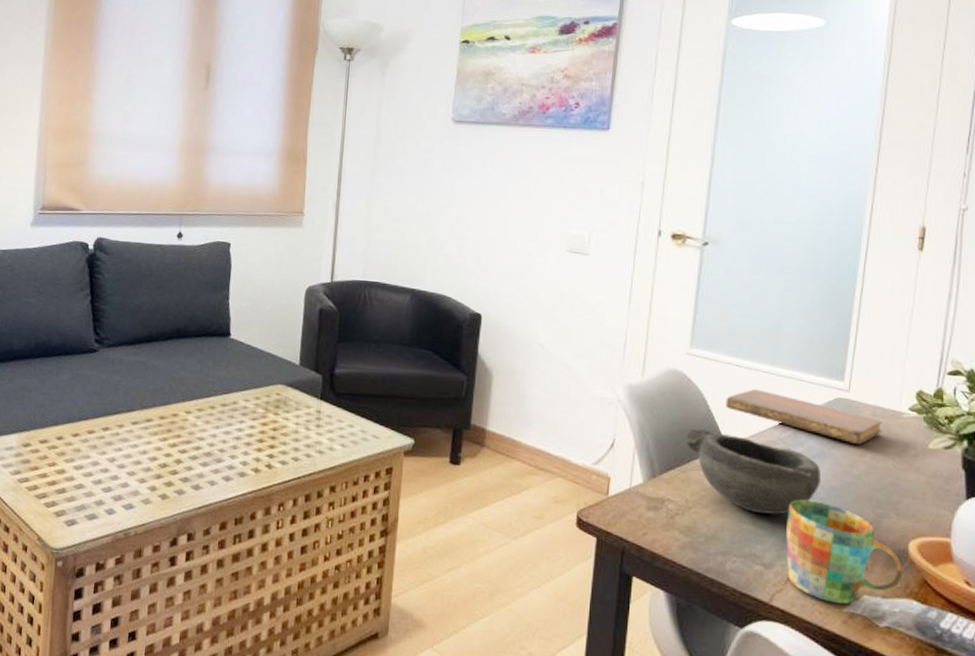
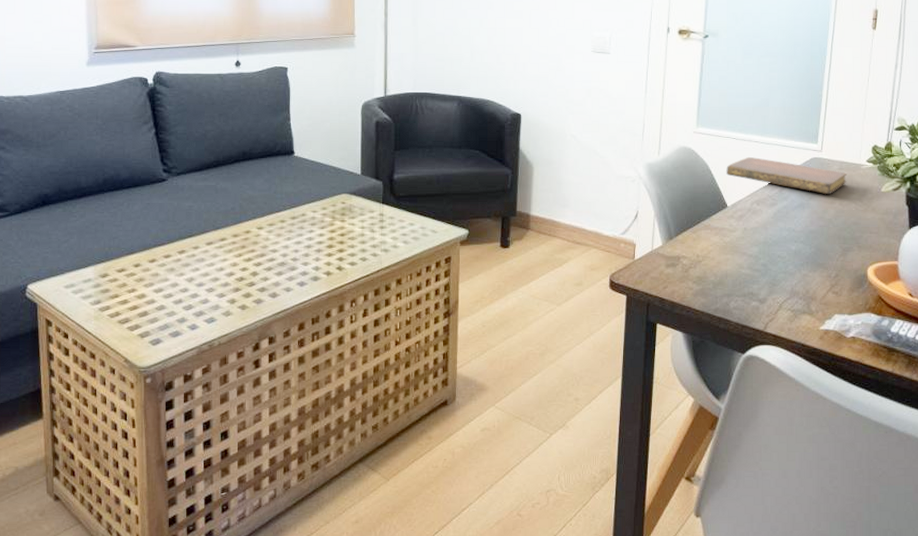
bowl: present [685,428,822,515] -> none [694,194,802,259]
mug: present [786,499,903,605] -> none [776,243,864,324]

